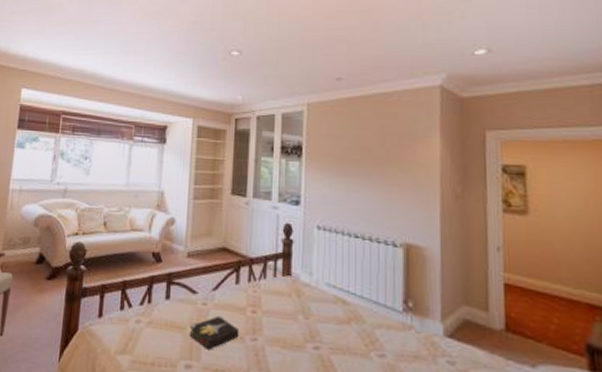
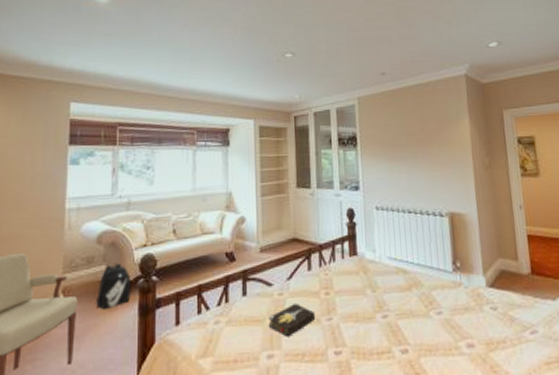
backpack: none [28,247,62,291] -> present [96,263,131,310]

